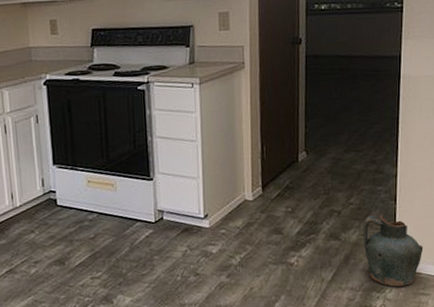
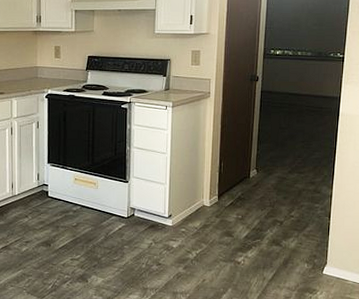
ceramic jug: present [362,214,424,287] -> none [300,227,352,290]

